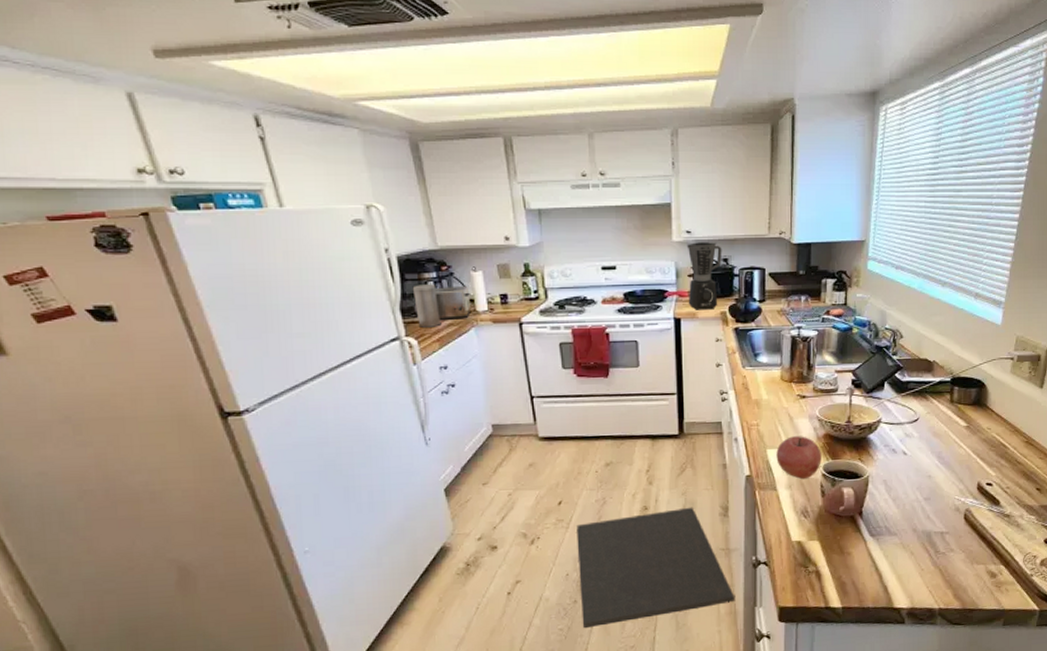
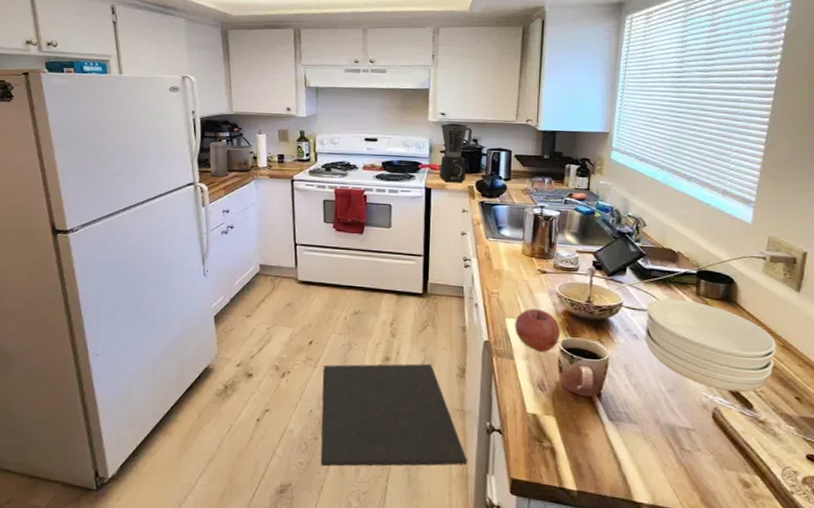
bowl: none [902,408,1021,492] -> present [644,298,776,393]

